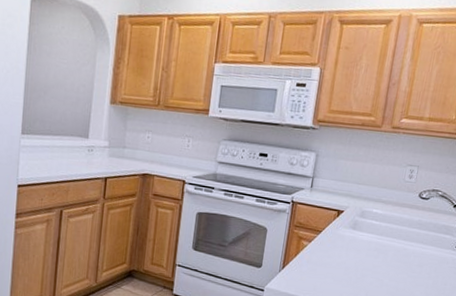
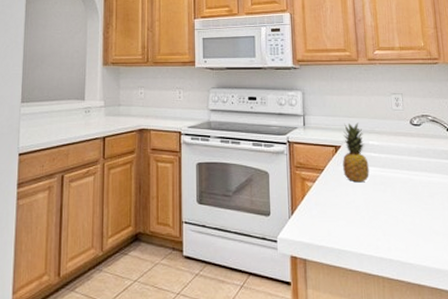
fruit: none [340,190,369,247] -> present [342,123,369,183]

